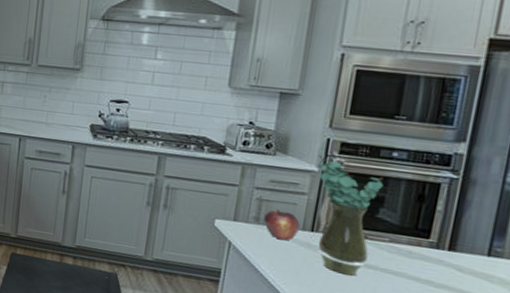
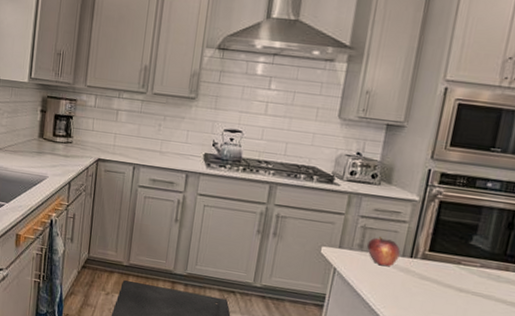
vase: present [317,155,384,276] -> none [416,185,478,299]

